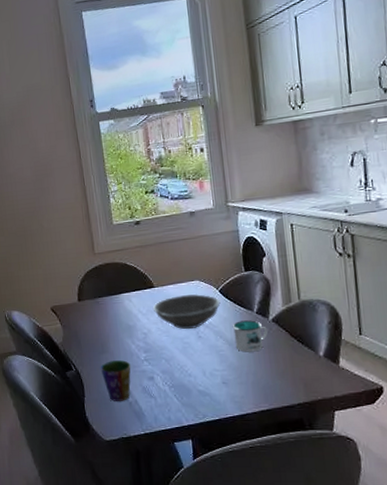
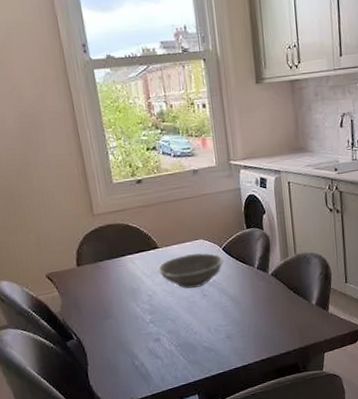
cup: present [100,360,131,401] -> none [103,324,137,367]
mug: present [232,320,269,352] -> none [235,275,268,307]

